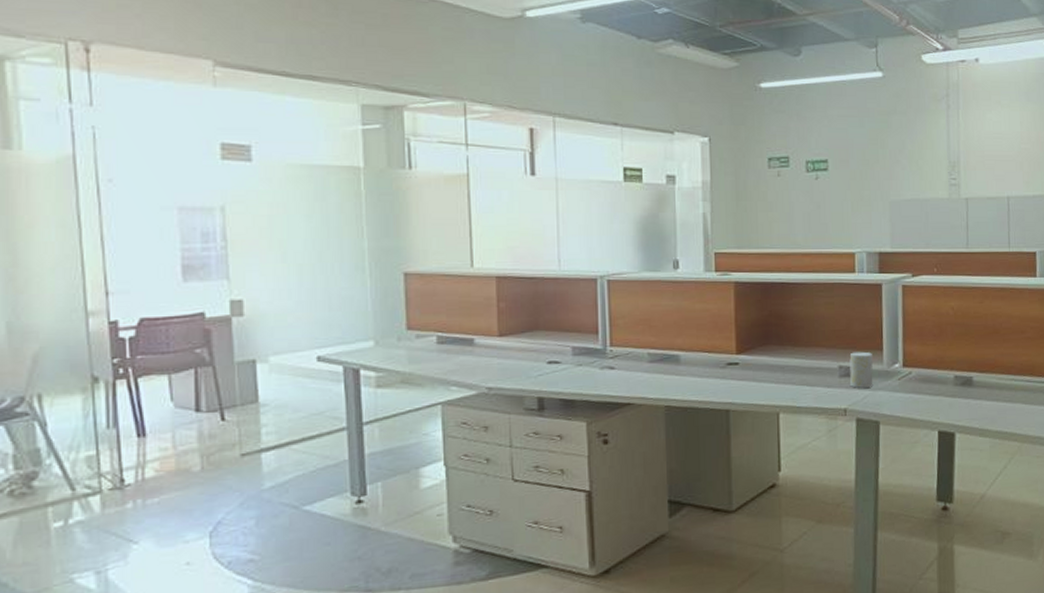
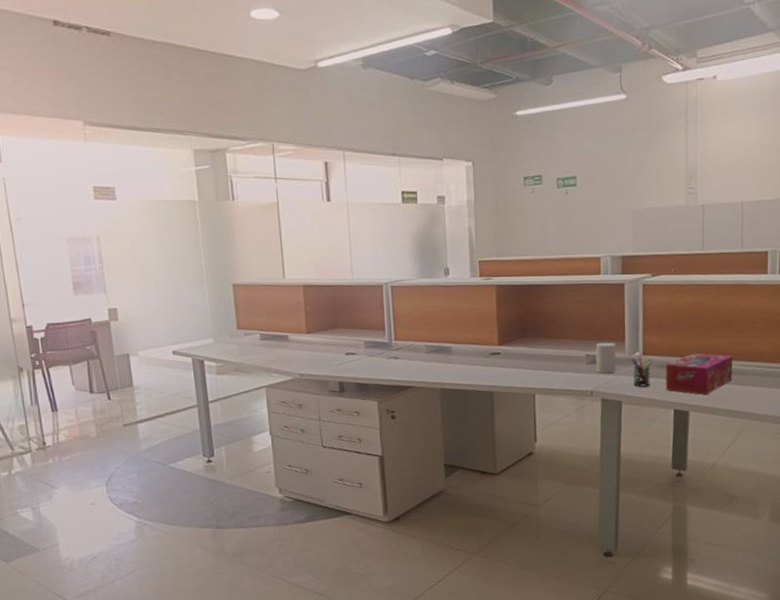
pen holder: none [889,367,916,405] -> present [631,355,654,387]
tissue box: none [928,365,1002,414] -> present [665,353,733,395]

